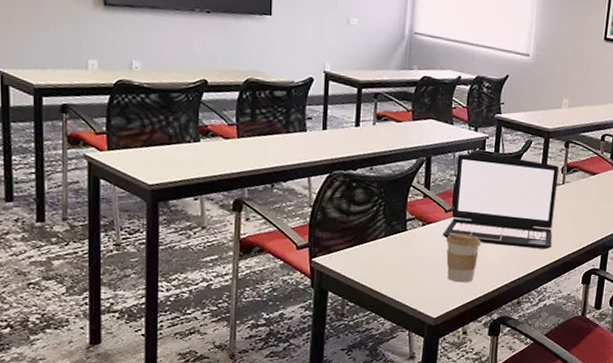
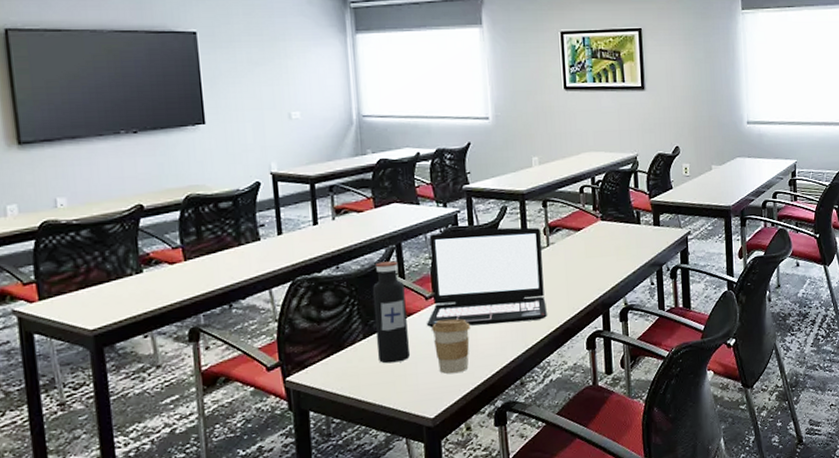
water bottle: none [396,171,428,264] -> present [372,261,410,364]

